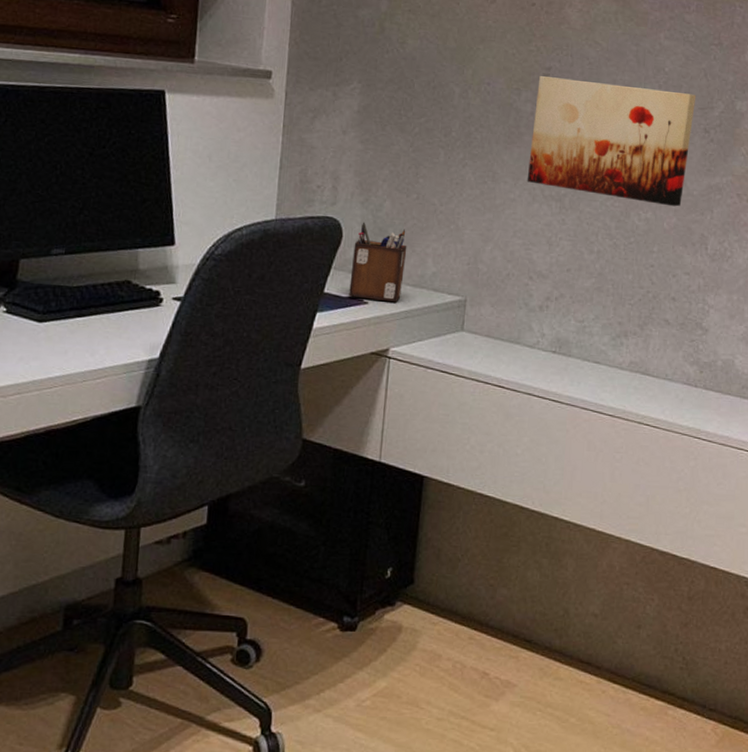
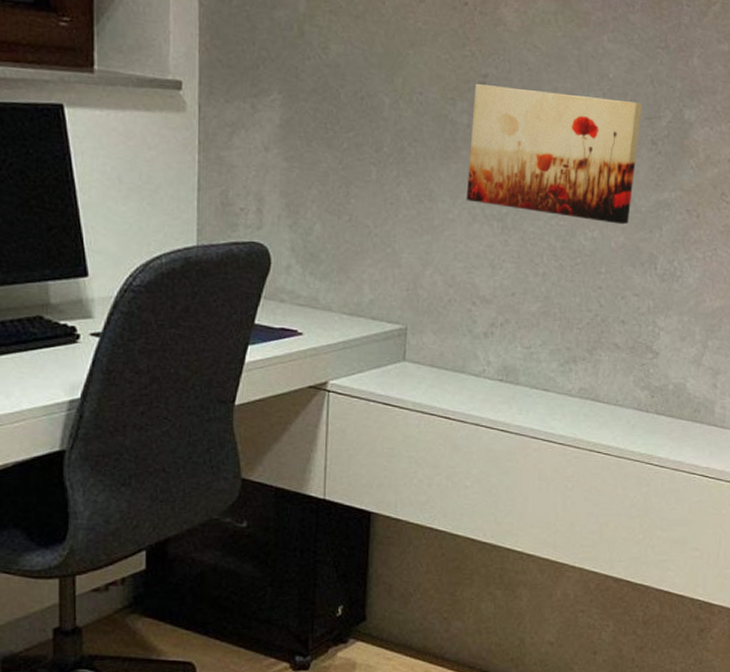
desk organizer: present [349,222,407,303] -> none [281,247,341,333]

